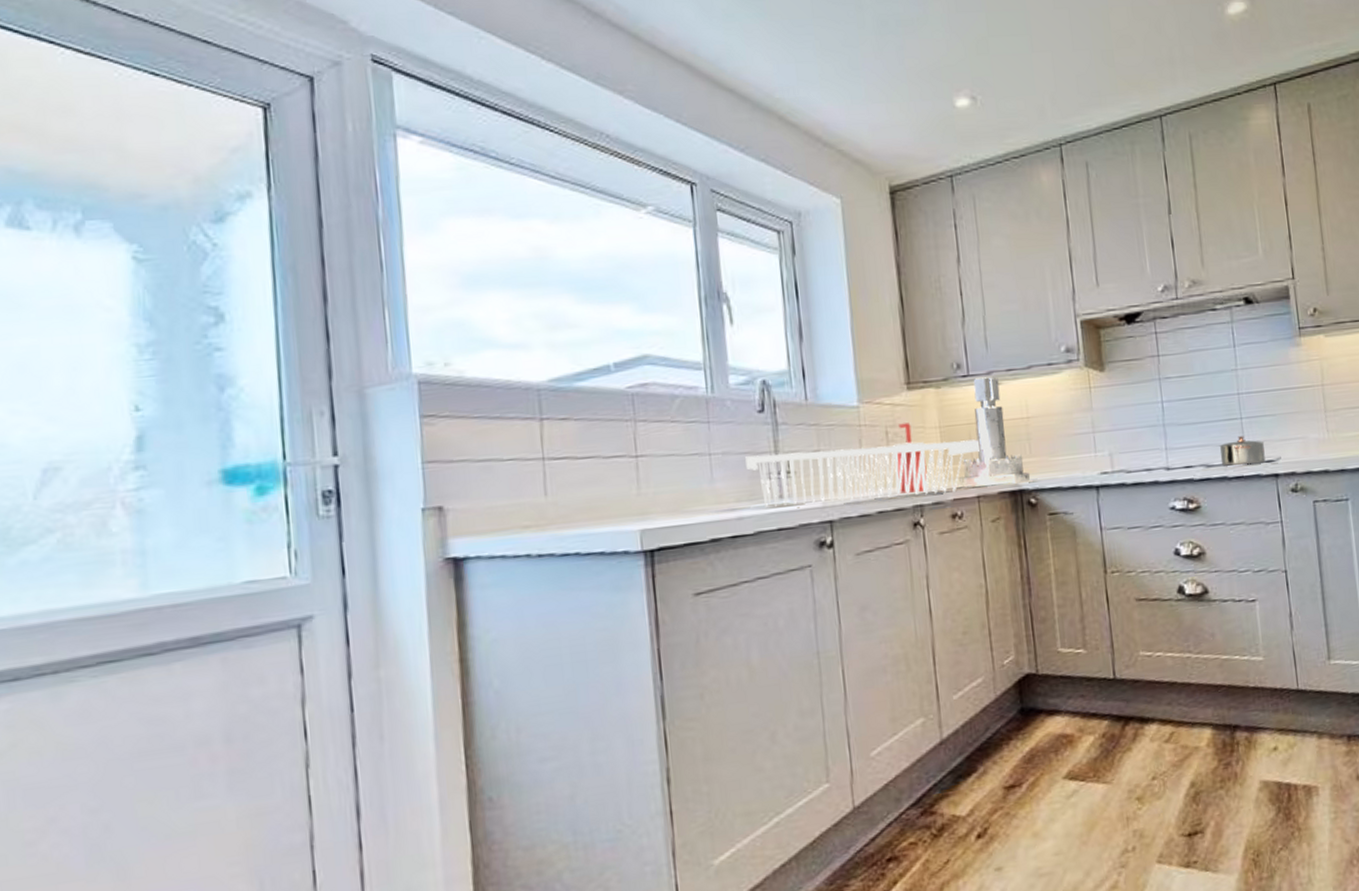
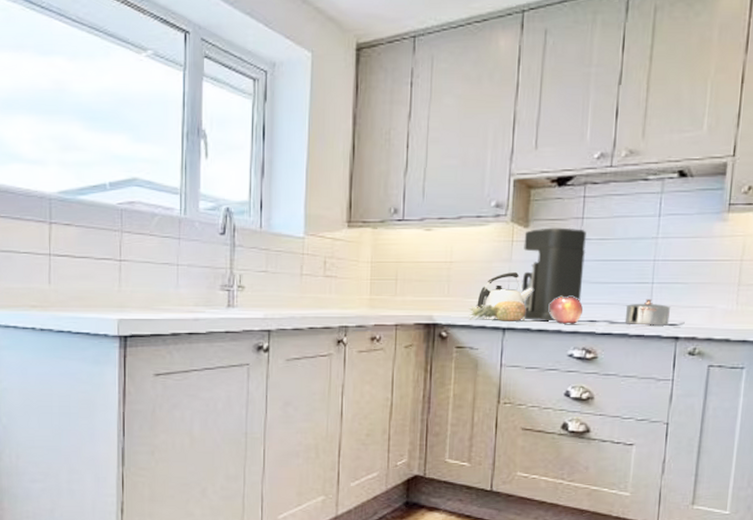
dish rack: present [745,439,979,507] -> none [206,270,403,319]
soap dispenser: present [894,423,928,494] -> none [328,256,356,316]
paper towel holder: present [957,377,1034,488] -> none [379,223,447,319]
fruit: none [1055,453,1118,481] -> present [468,300,526,323]
kettle: none [1063,422,1121,479] -> present [477,272,534,321]
coffee maker: none [1101,367,1172,474] -> present [521,227,586,322]
fruit: none [1140,442,1177,474] -> present [548,295,584,324]

